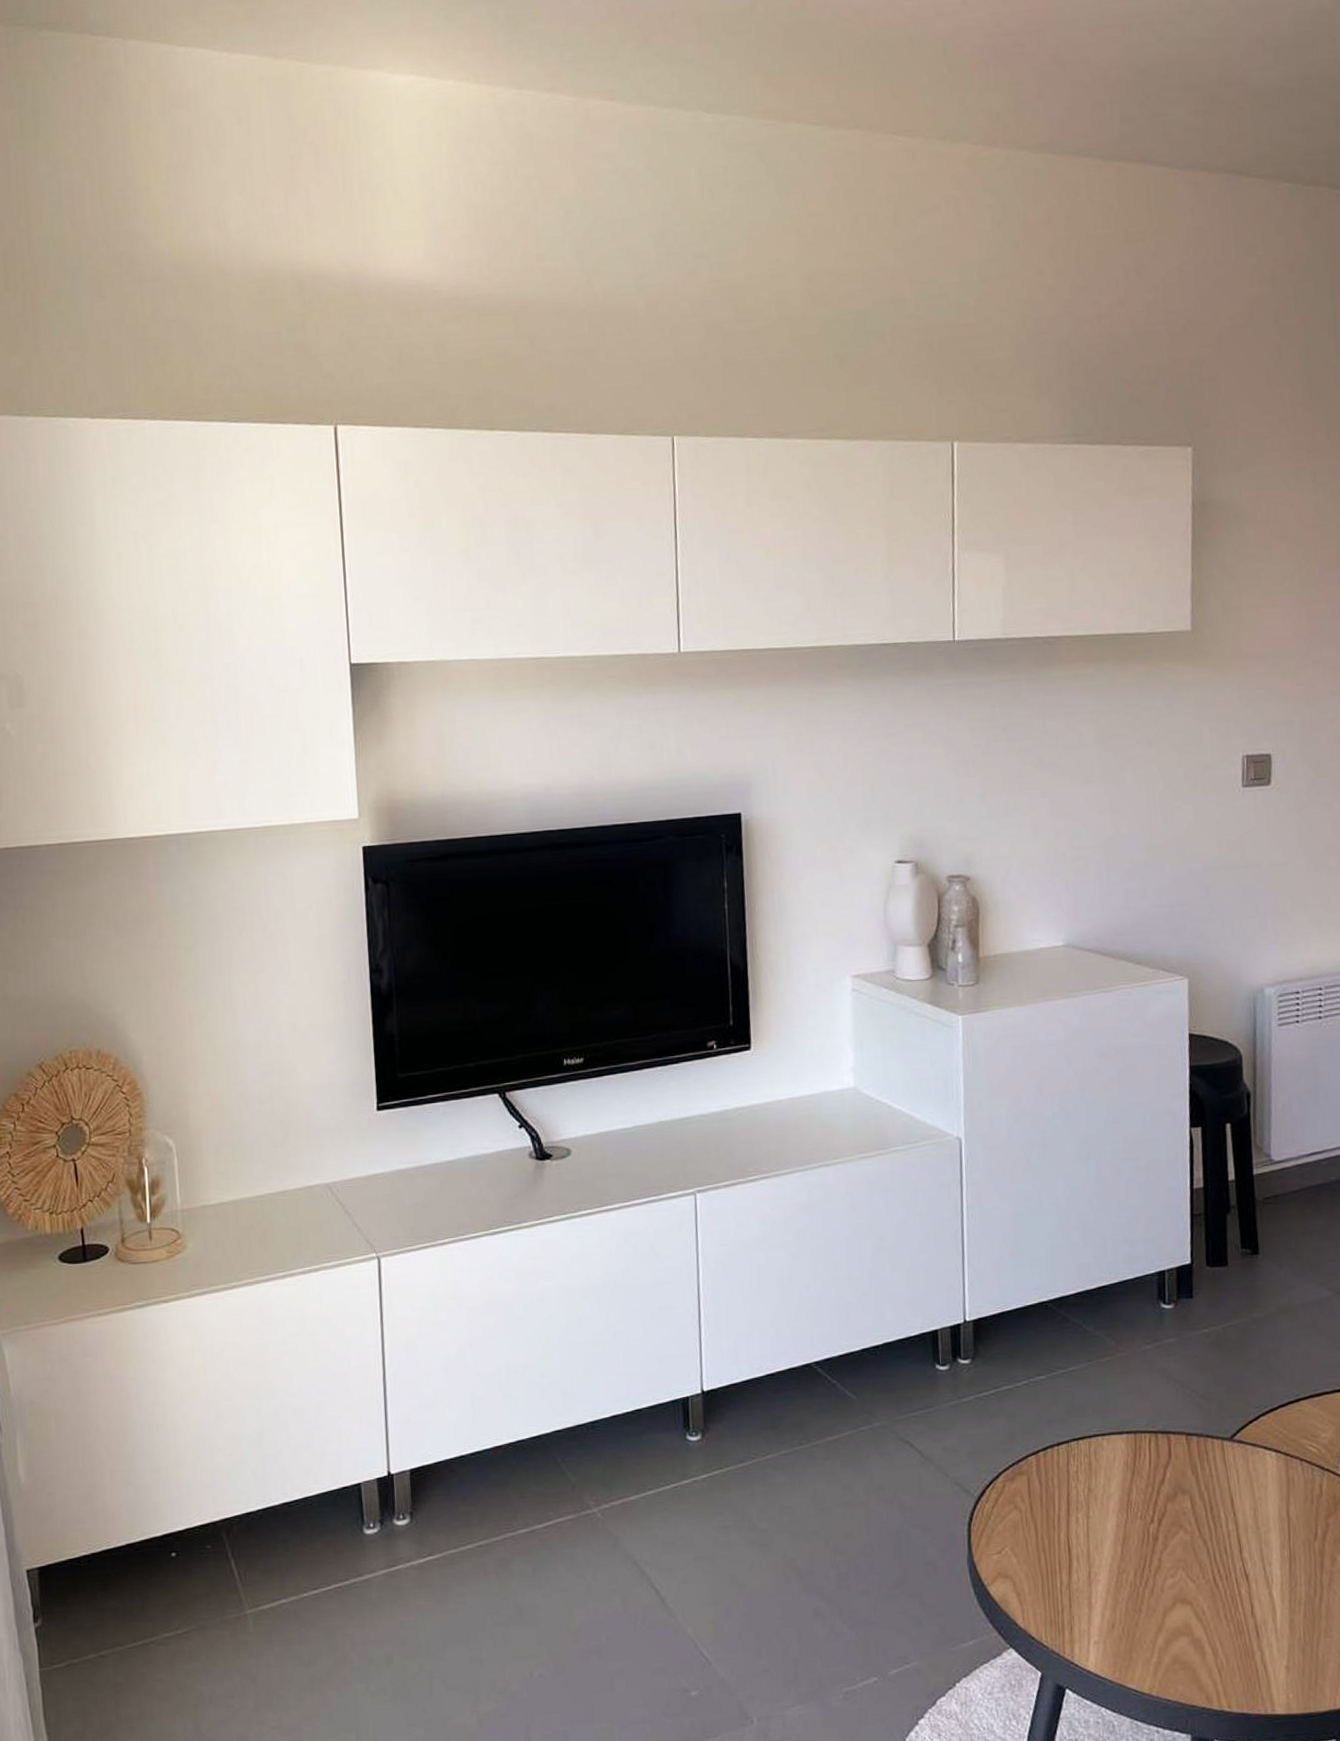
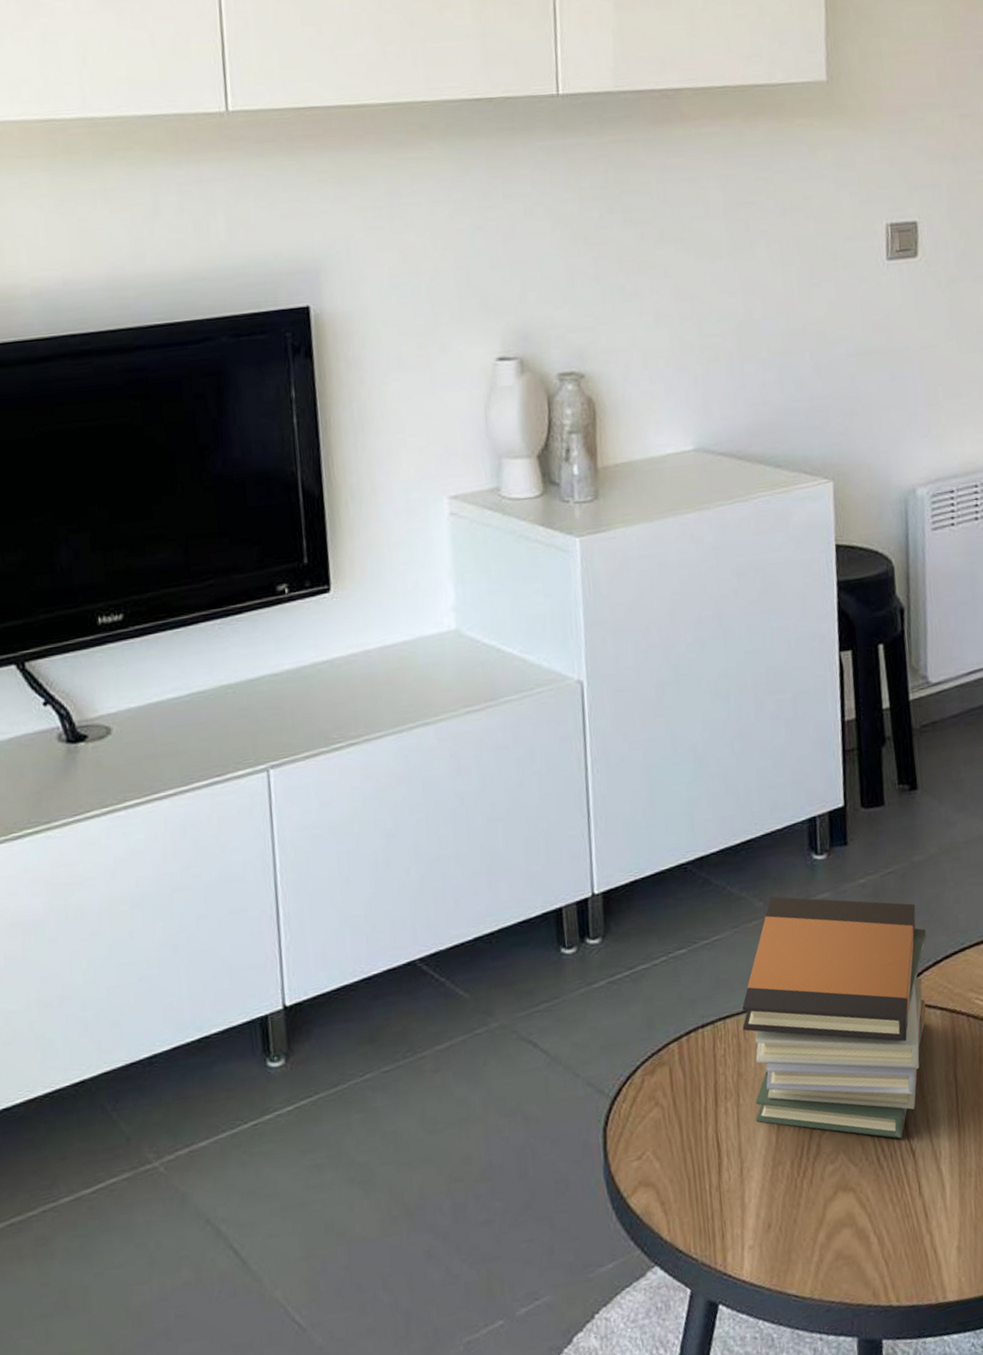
book stack: none [1093,1337,1264,1563] -> present [742,896,926,1139]

